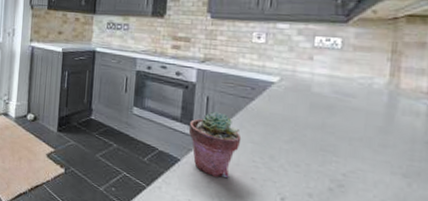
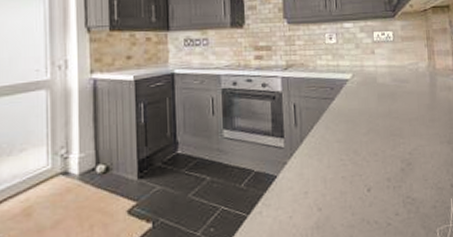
potted succulent: present [188,111,242,178] -> none [280,117,329,185]

